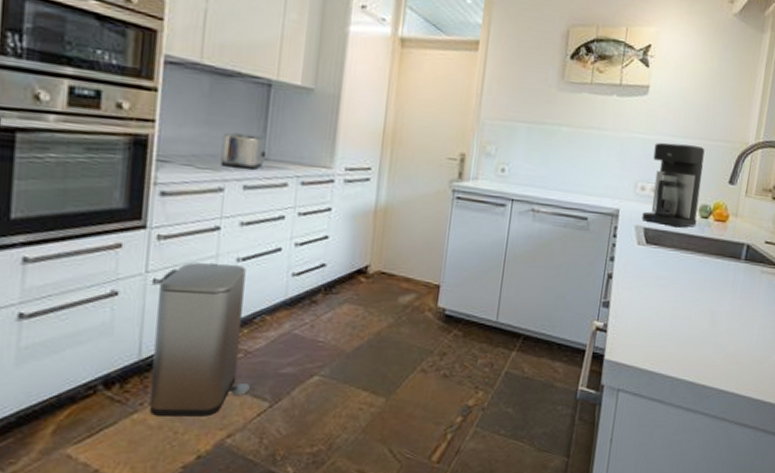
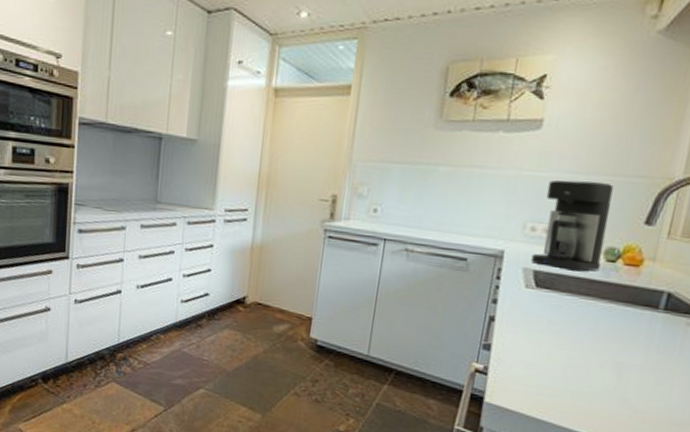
pedal bin: present [149,262,250,417] -> none [74,287,149,413]
toaster: present [220,132,267,170] -> none [122,180,159,211]

